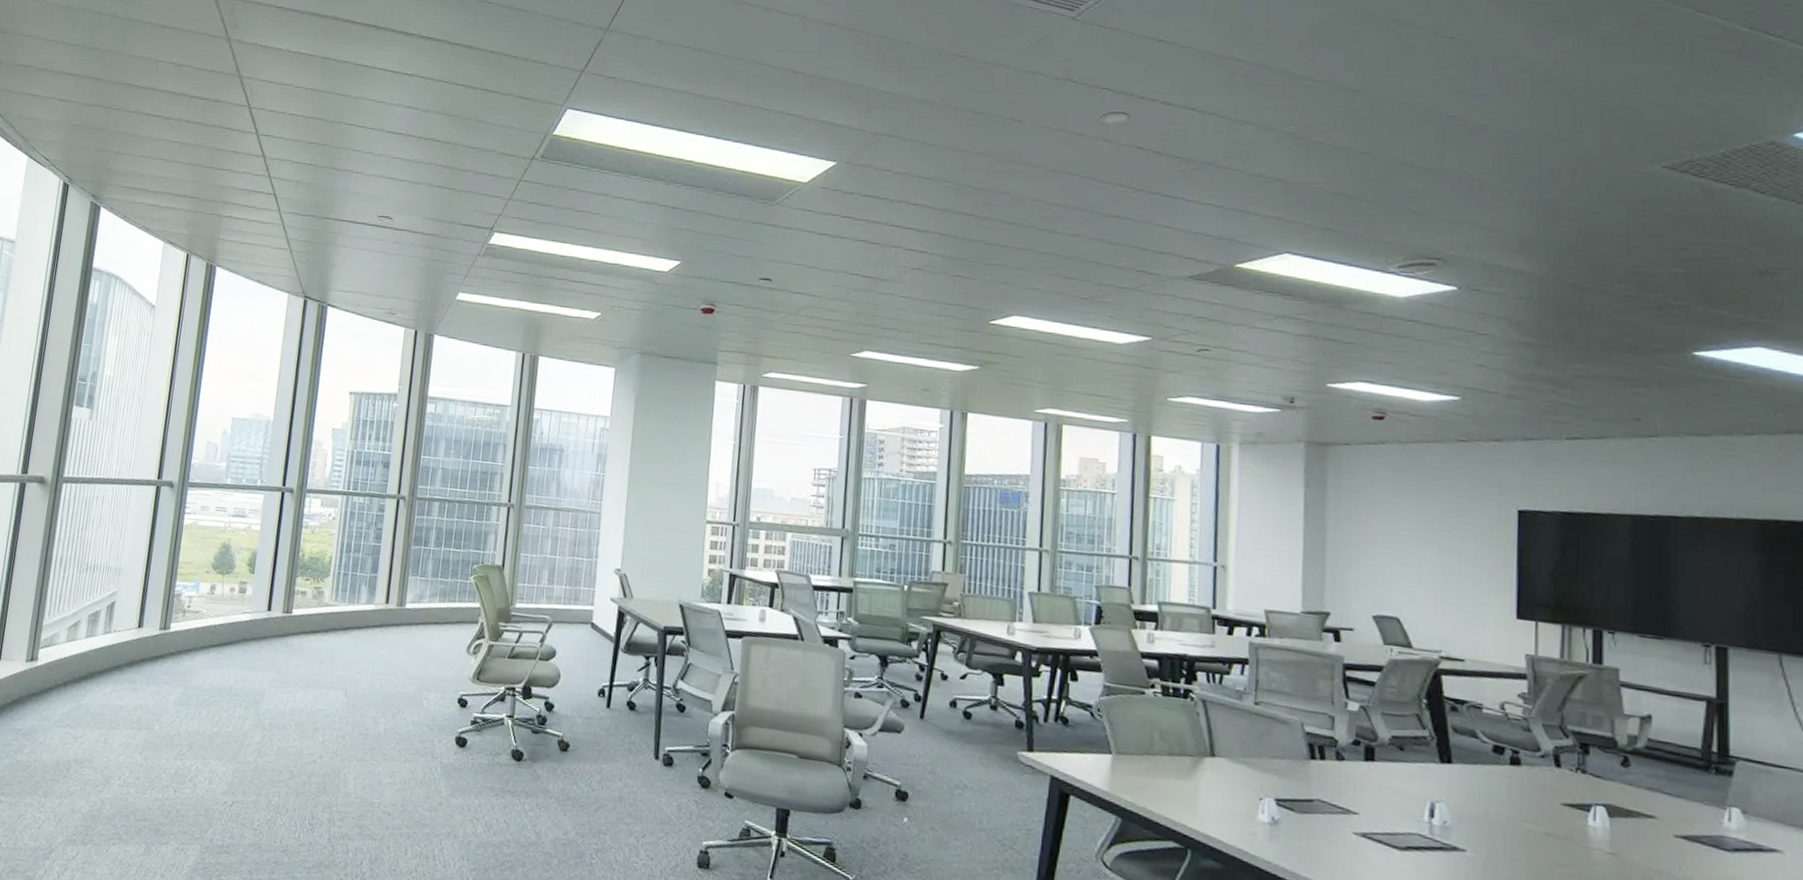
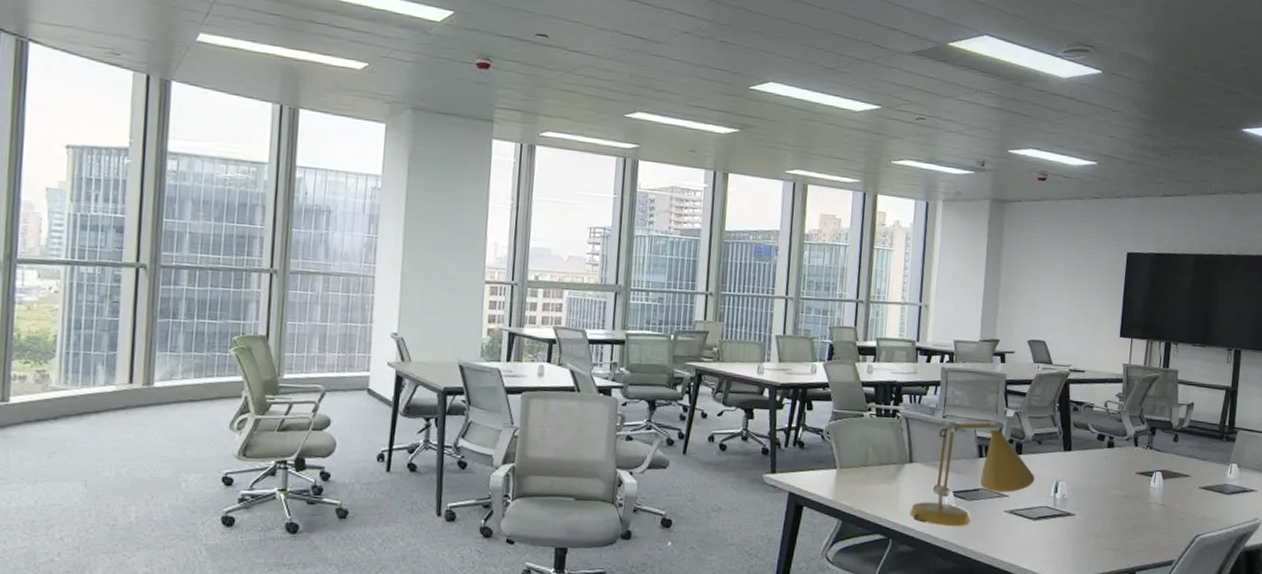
table lamp: none [1214,707,1397,846] -> present [910,420,1035,527]

